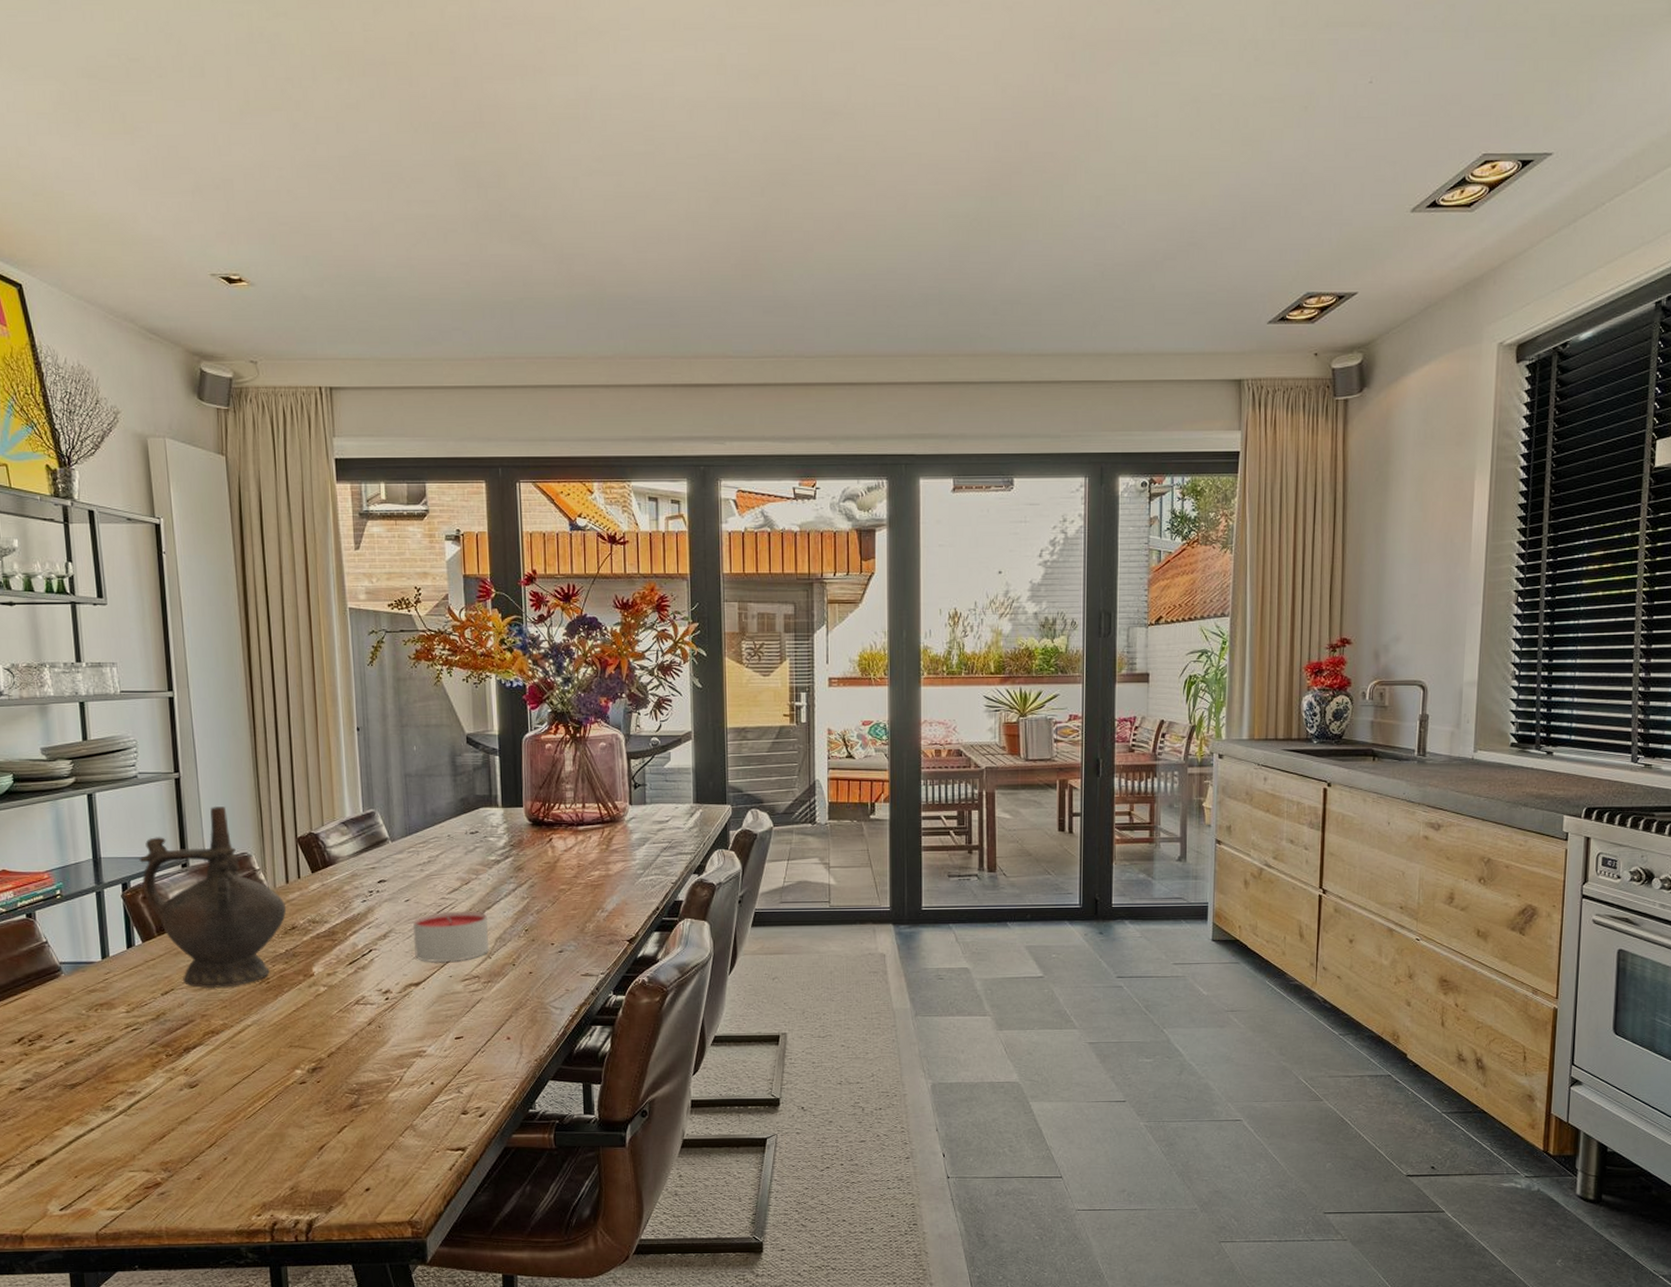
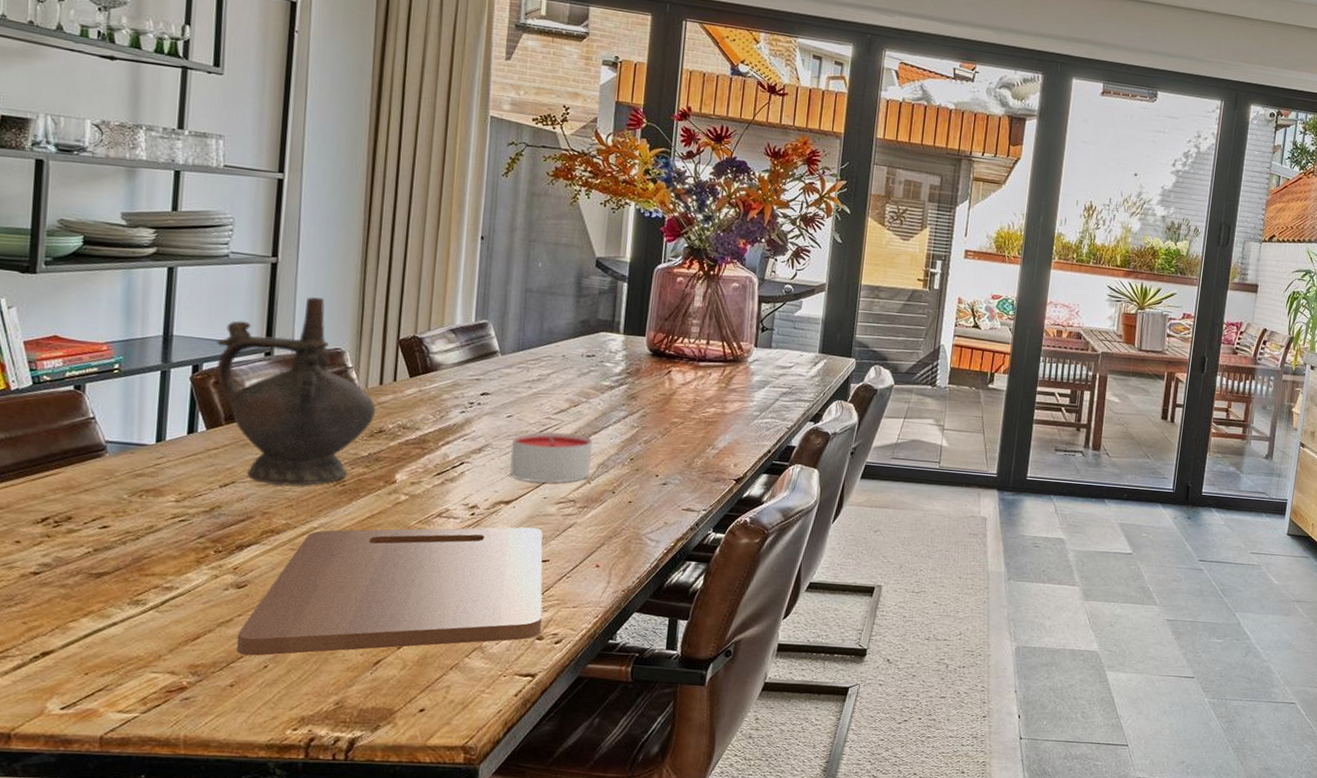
cutting board: none [197,1007,464,1150] -> present [236,527,543,656]

